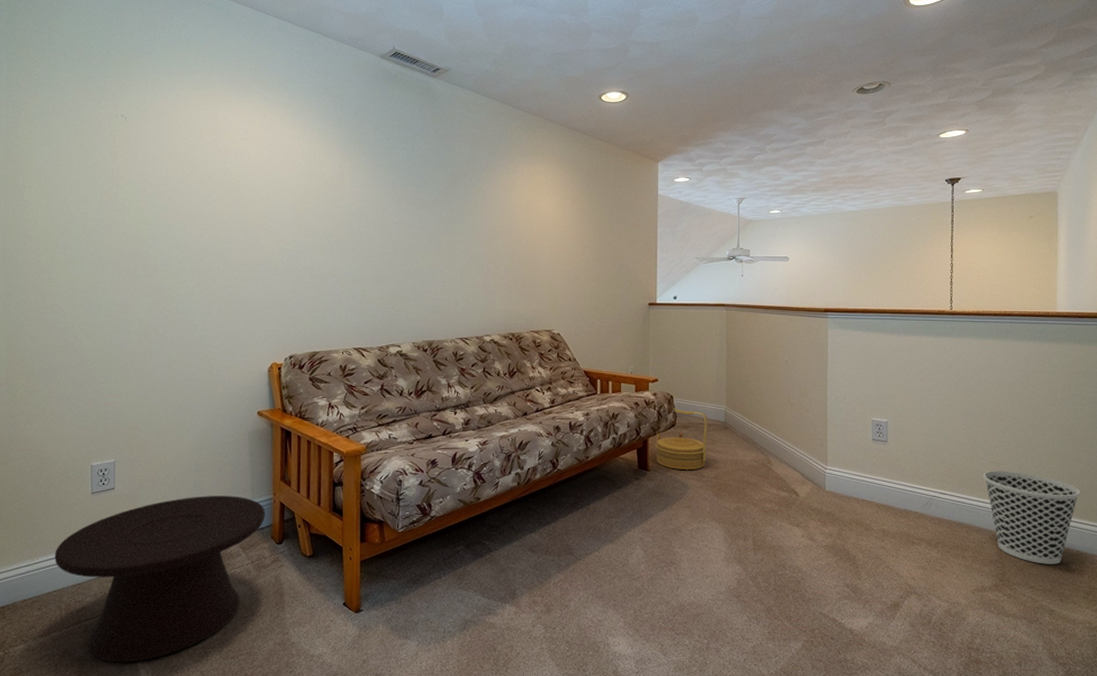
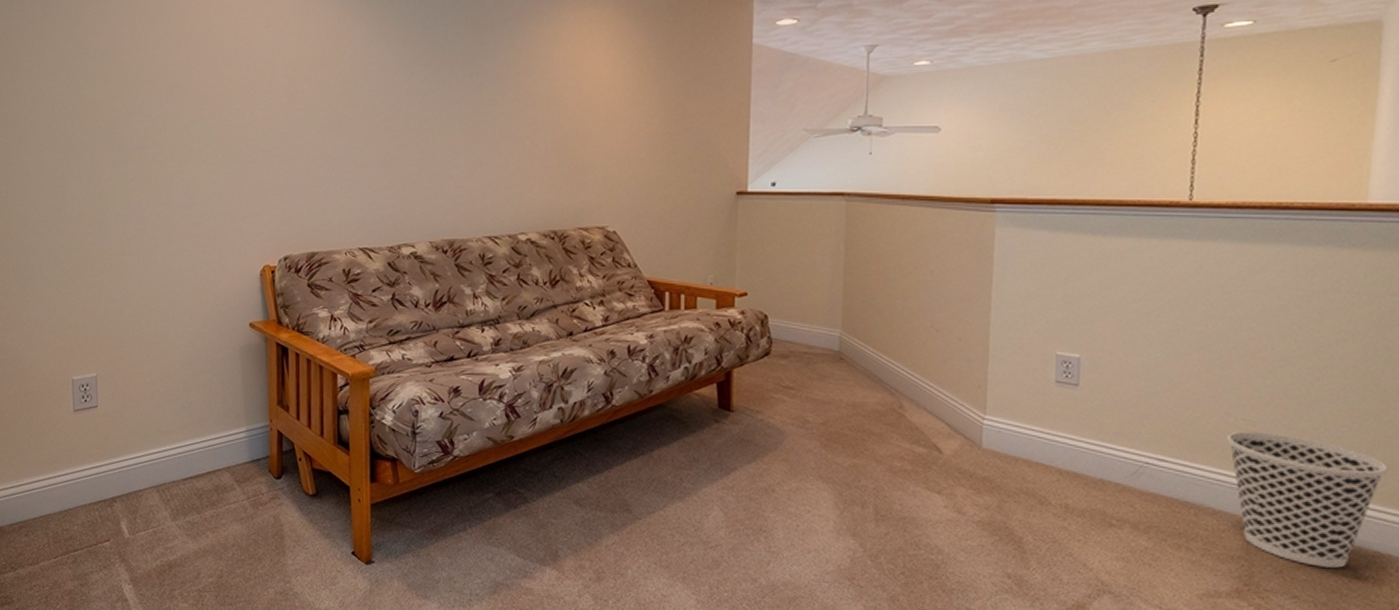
side table: present [54,496,265,663] -> none [39,419,261,600]
basket: present [655,408,708,471] -> none [742,331,816,414]

